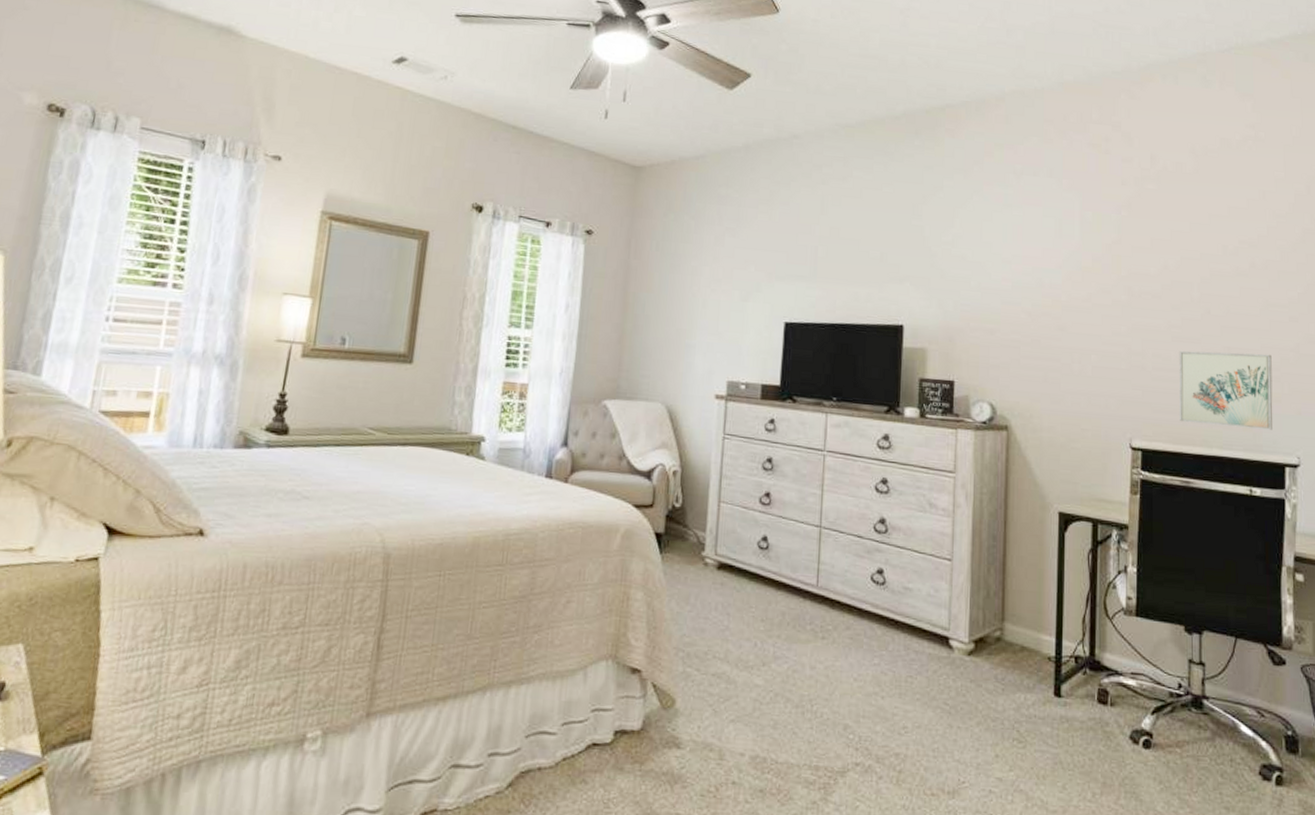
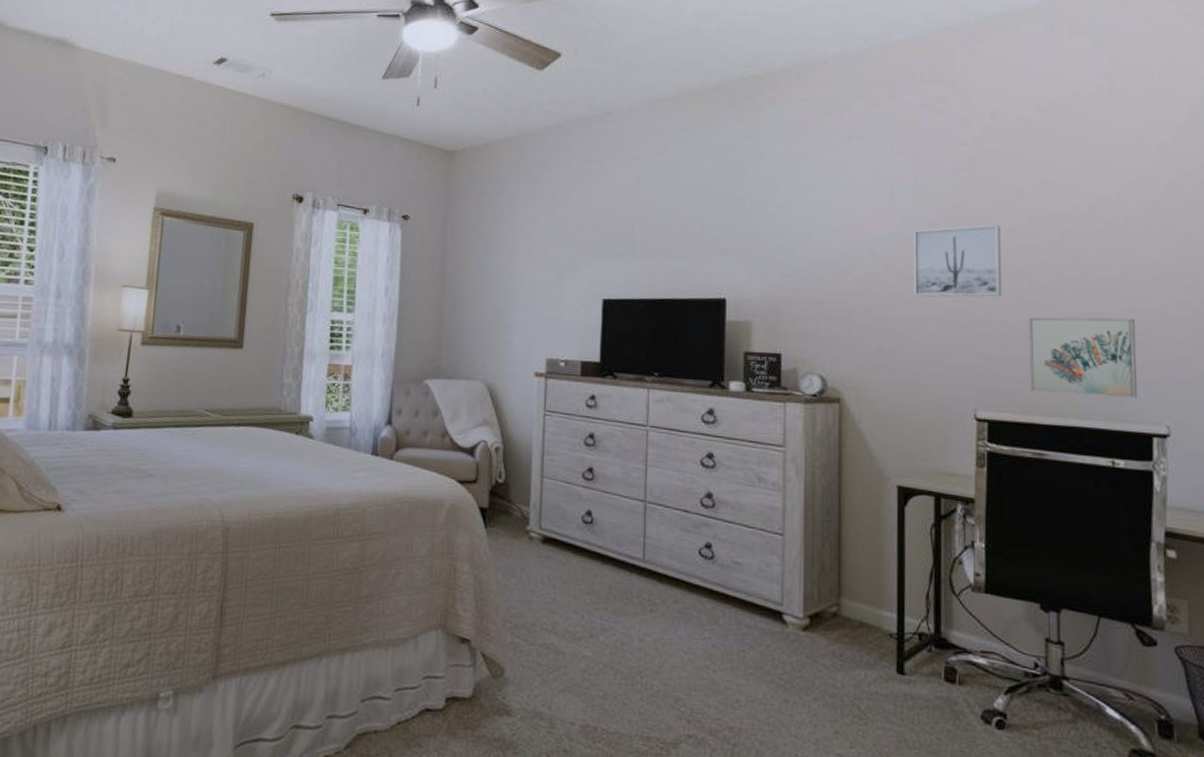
wall art: none [1078,261,1157,331] -> present [913,224,1002,297]

